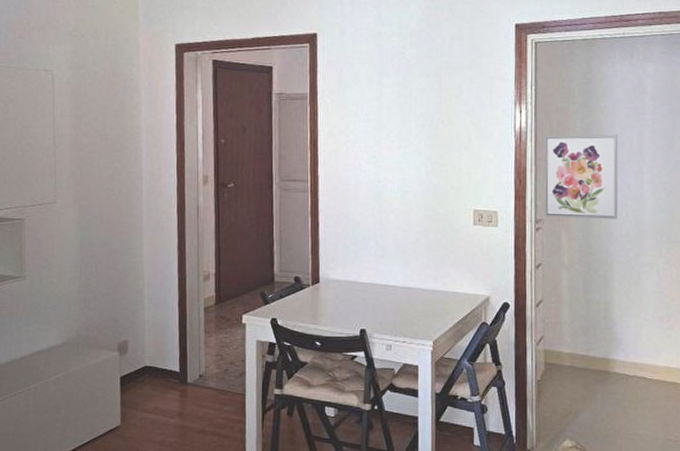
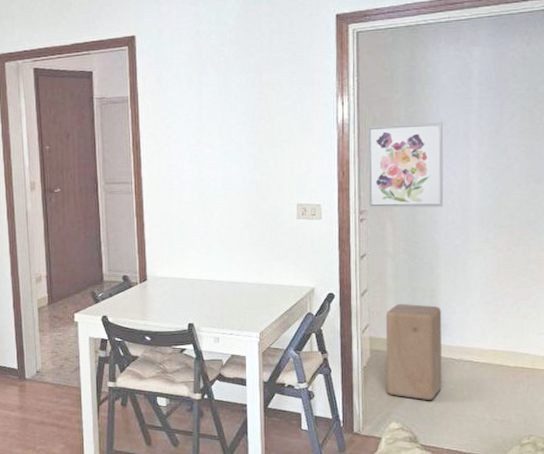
stool: none [560,315,616,419] -> present [385,303,442,401]

